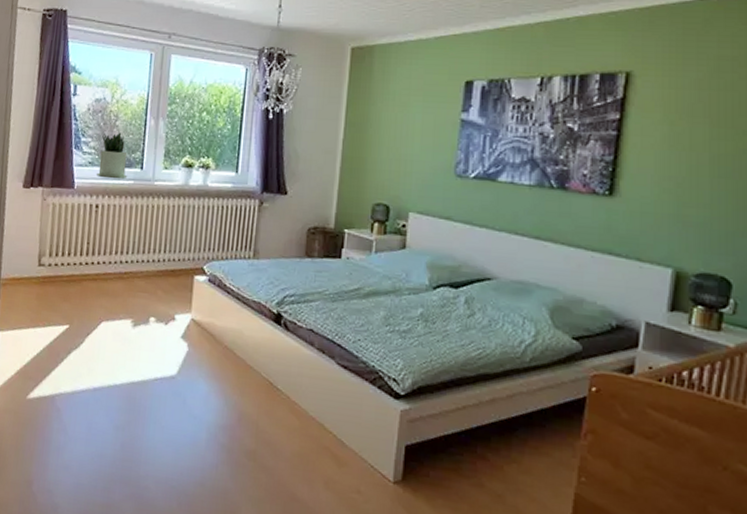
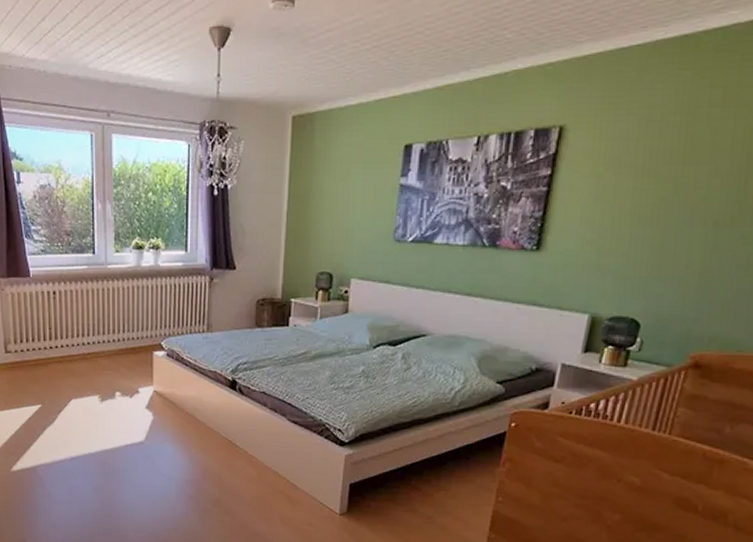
planter: present [95,131,128,180] -> none [49,218,81,265]

